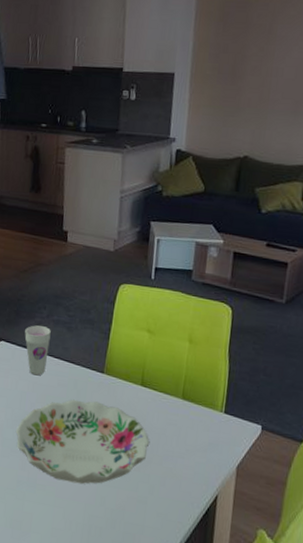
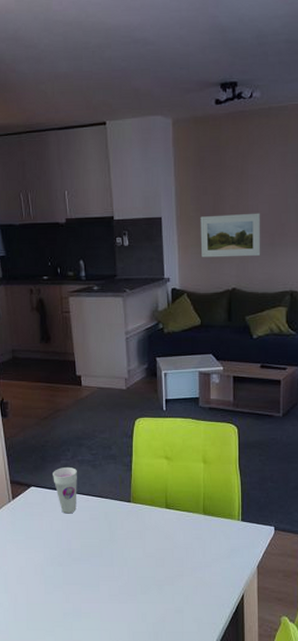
decorative bowl: present [15,399,150,485] -> none [55,529,180,606]
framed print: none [213,75,286,123] -> present [200,213,261,258]

